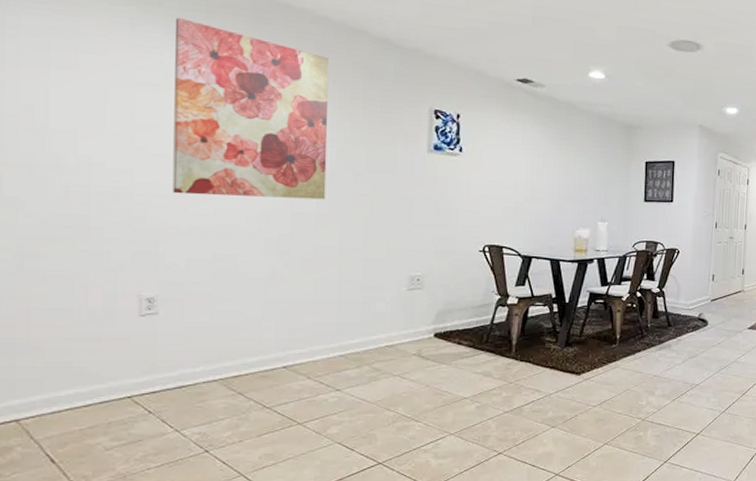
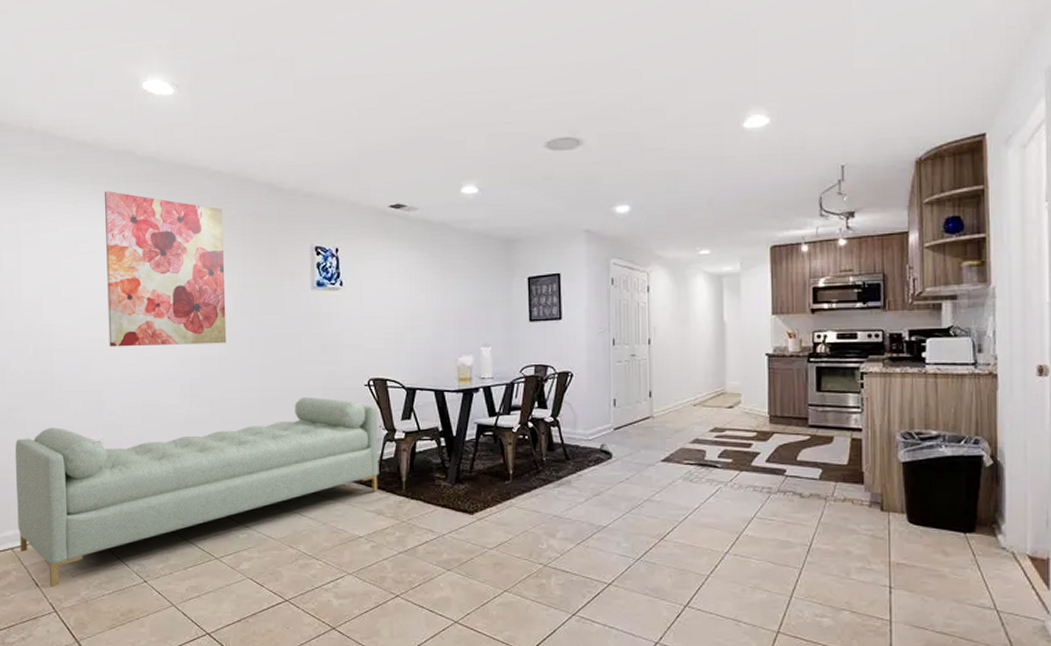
sofa: none [26,259,492,463] -> present [15,396,379,588]

